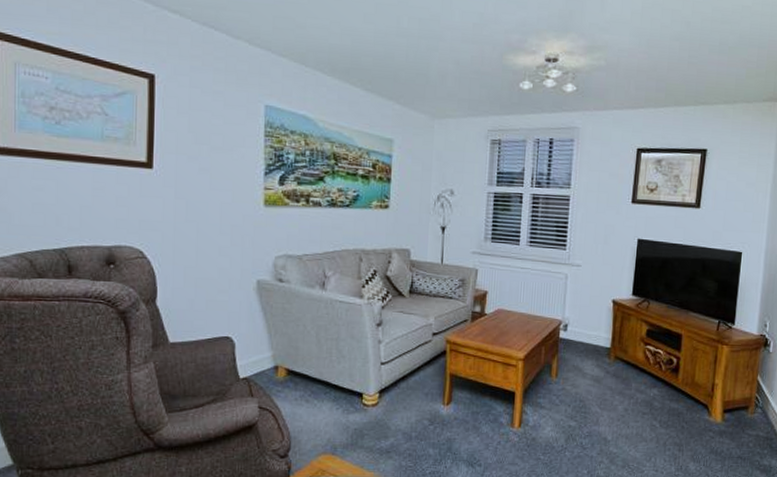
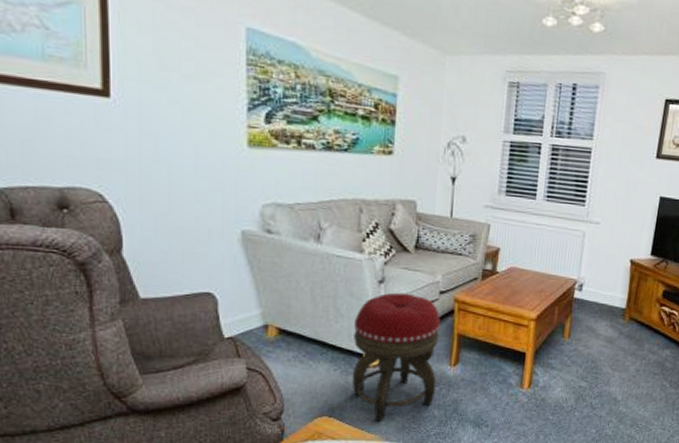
footstool: none [352,334,434,460] -> present [352,292,440,422]

